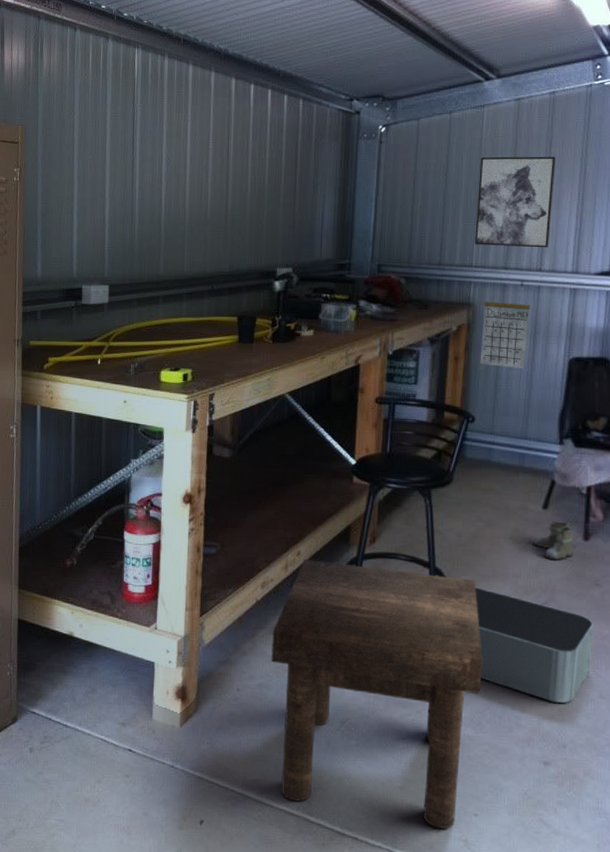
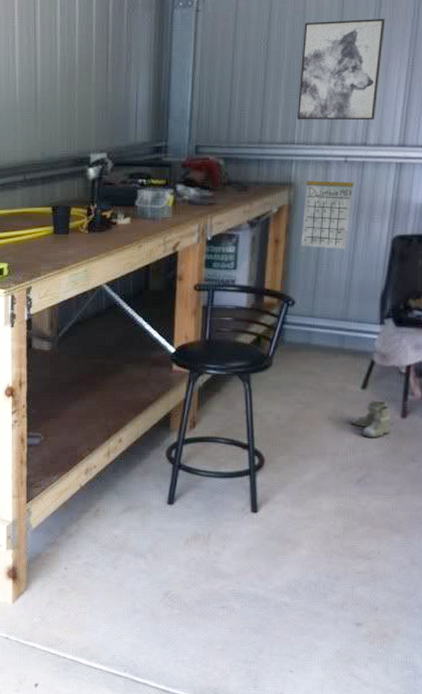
stool: present [271,559,482,829] -> none [96,446,299,684]
storage bin: present [474,586,594,703] -> none [292,465,409,570]

